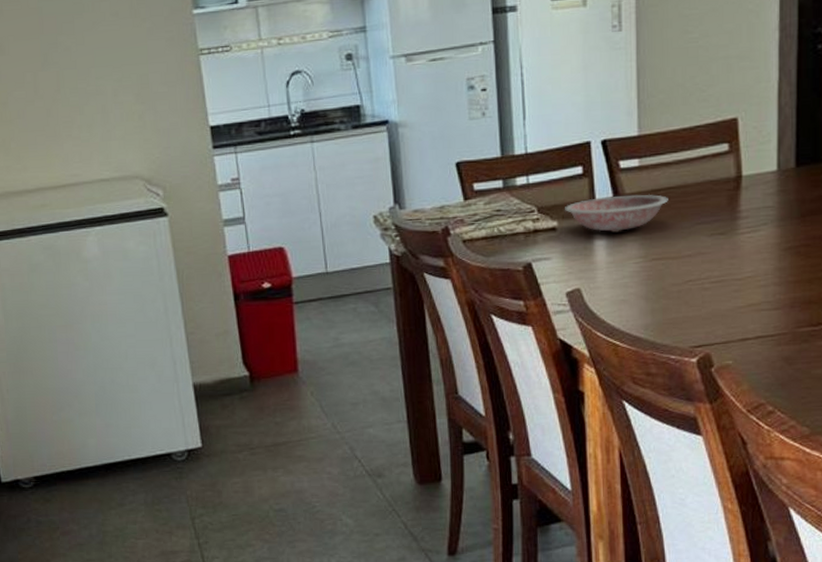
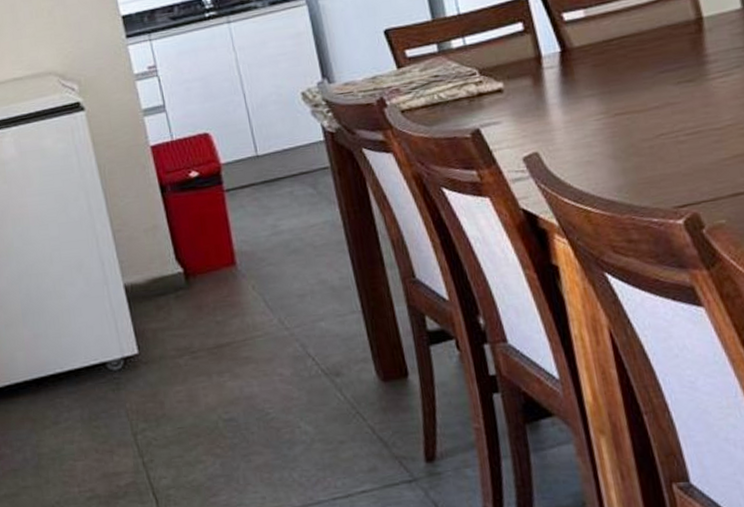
bowl: present [565,194,668,232] -> none [509,45,624,89]

